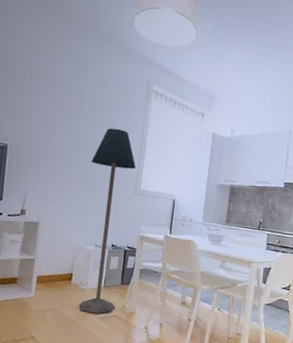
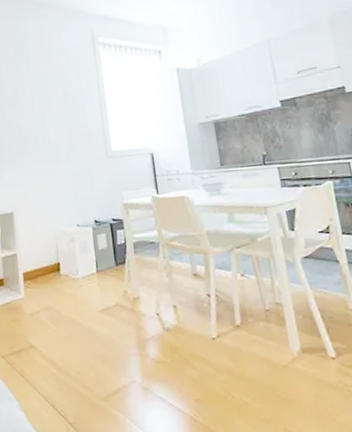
floor lamp: present [79,128,136,314] -> none [52,92,116,307]

